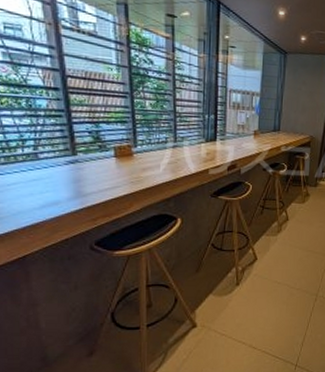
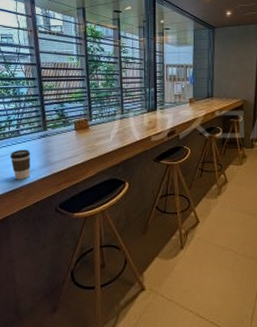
coffee cup: none [25,177,55,213] -> present [10,149,31,180]

